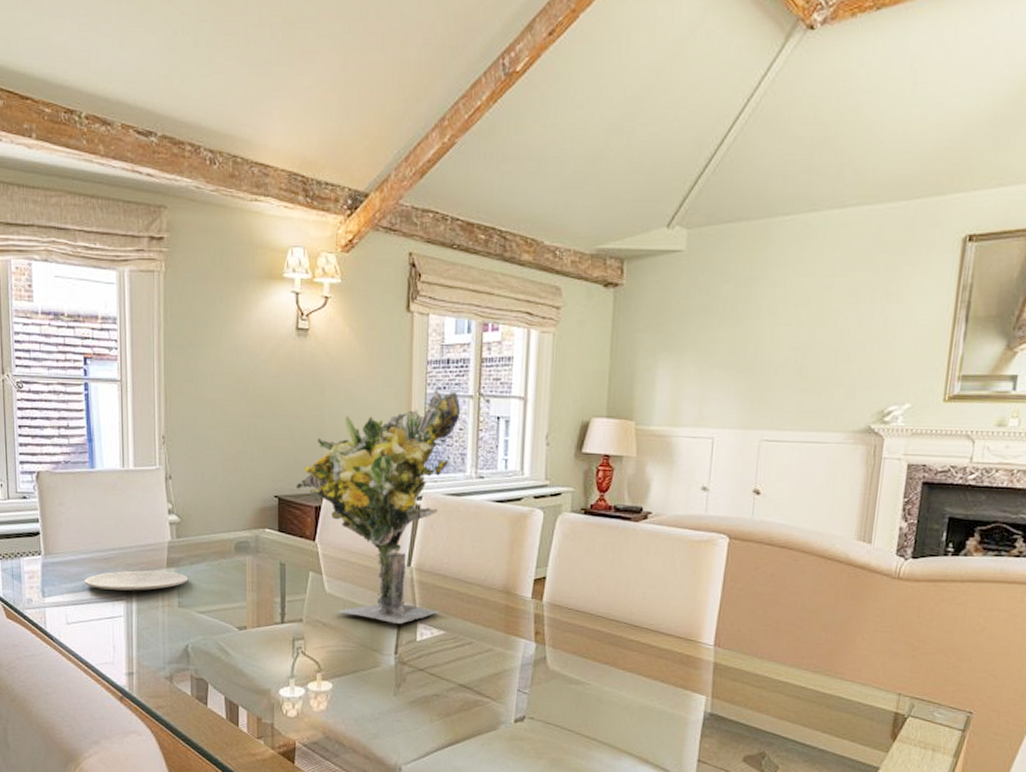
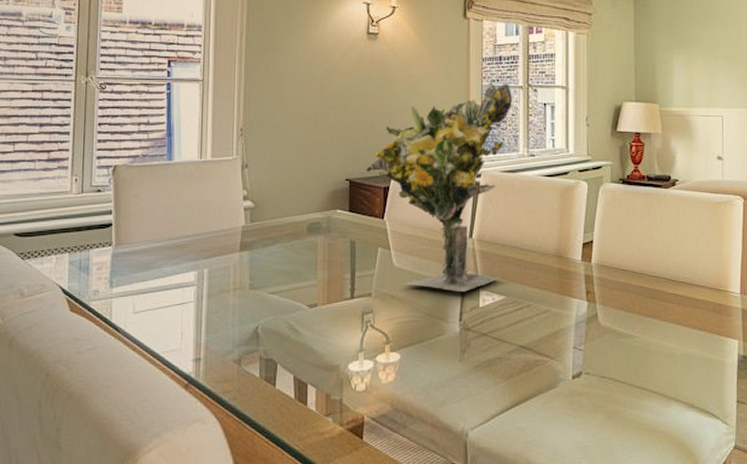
plate: present [84,570,187,591] -> none [155,255,260,276]

